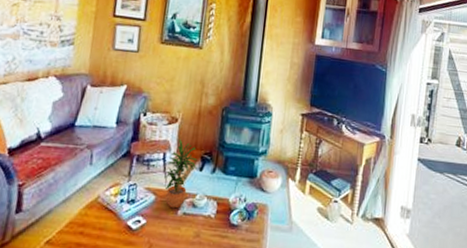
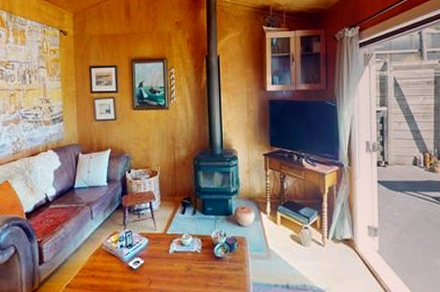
potted plant: present [164,140,198,209] -> none [153,190,179,248]

